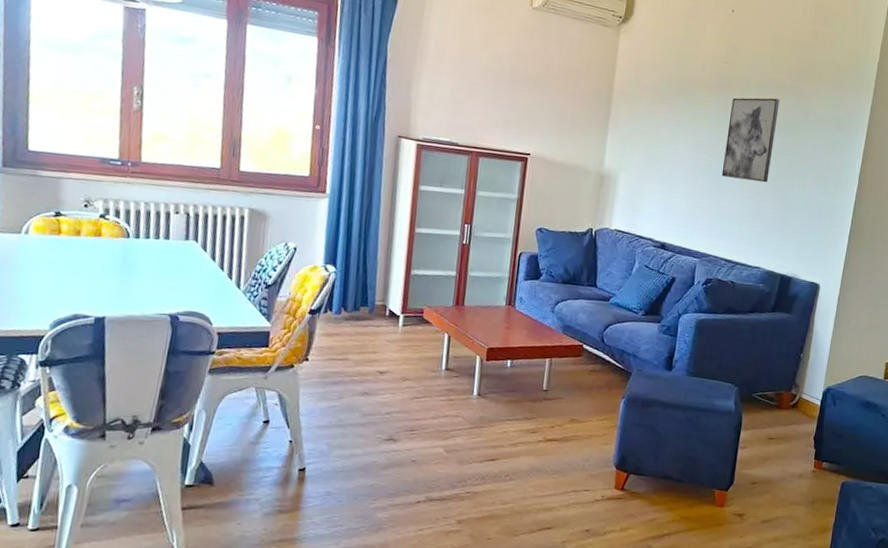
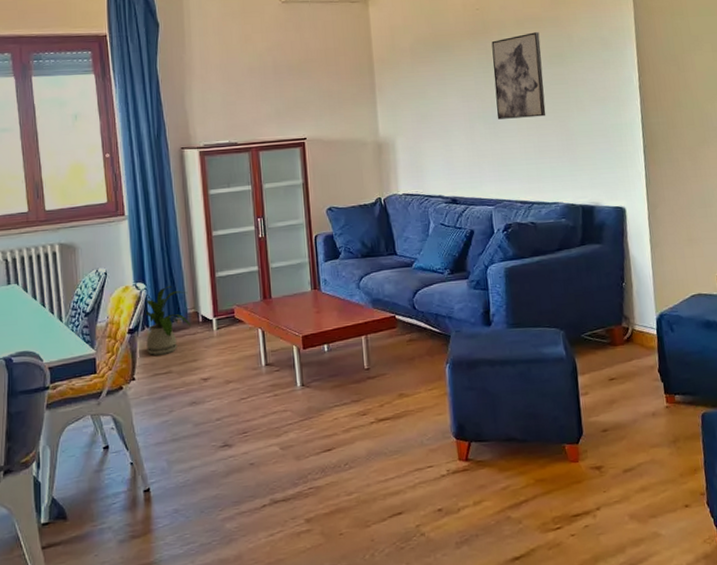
house plant: none [325,273,379,341] -> present [145,285,192,355]

